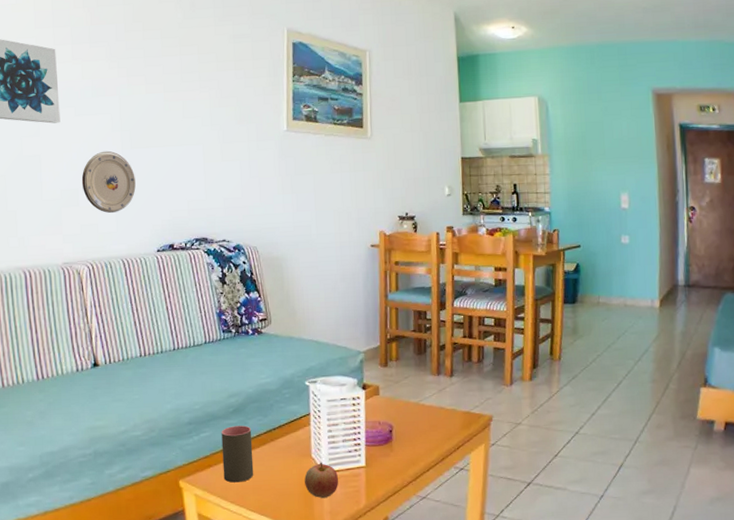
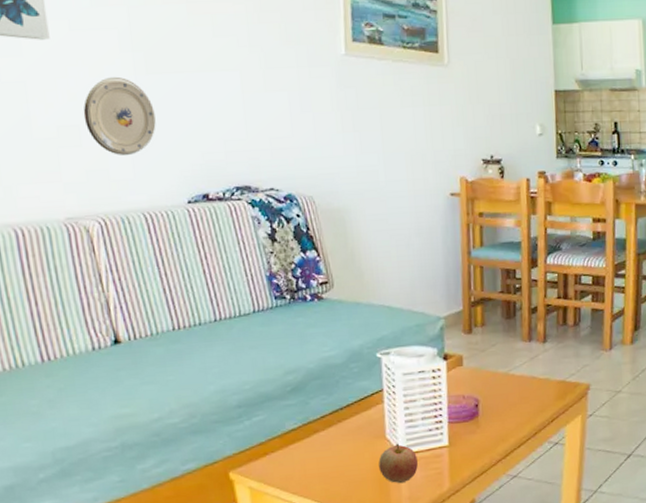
cup: present [221,425,254,483] -> none [277,406,319,472]

